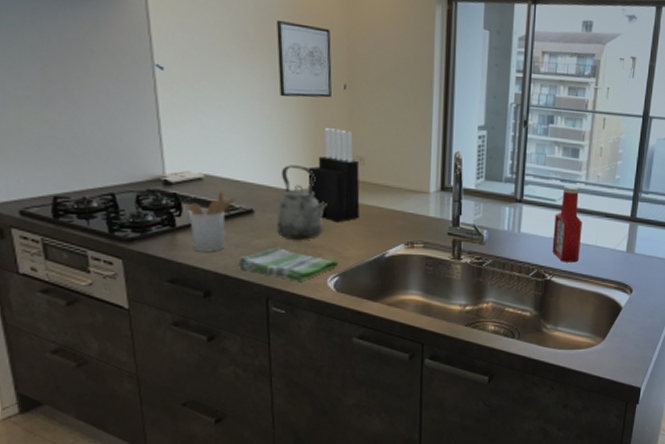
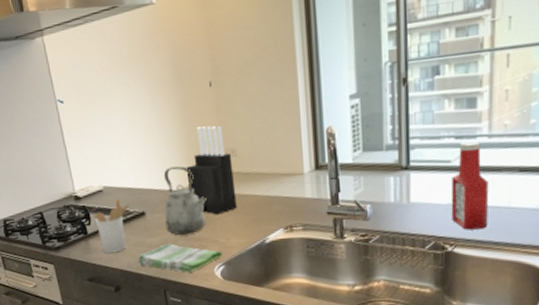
wall art: present [277,21,332,98] -> none [145,32,199,106]

